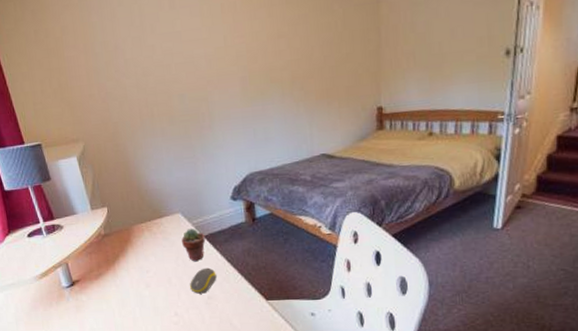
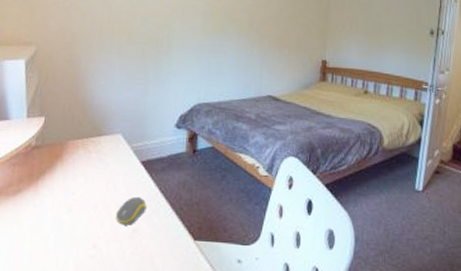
potted succulent: present [182,228,206,262] -> none [116,152,142,189]

